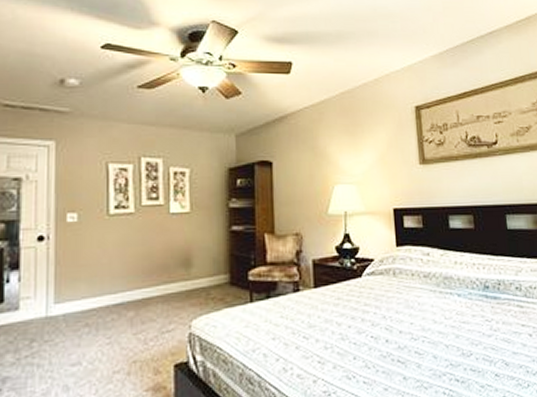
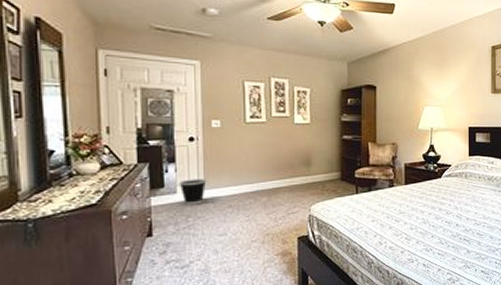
wastebasket: none [22,289,58,325] -> present [179,179,207,205]

